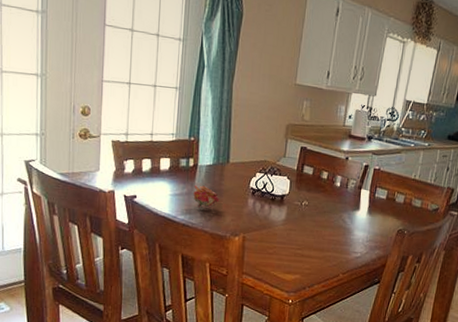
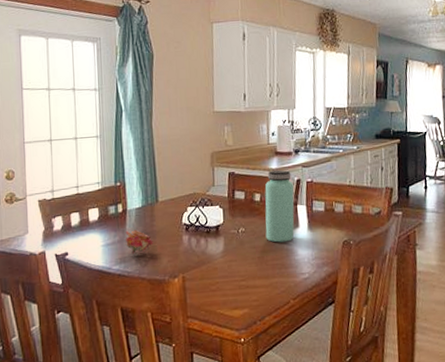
bottle: none [326,152,361,222] -> present [265,169,295,243]

